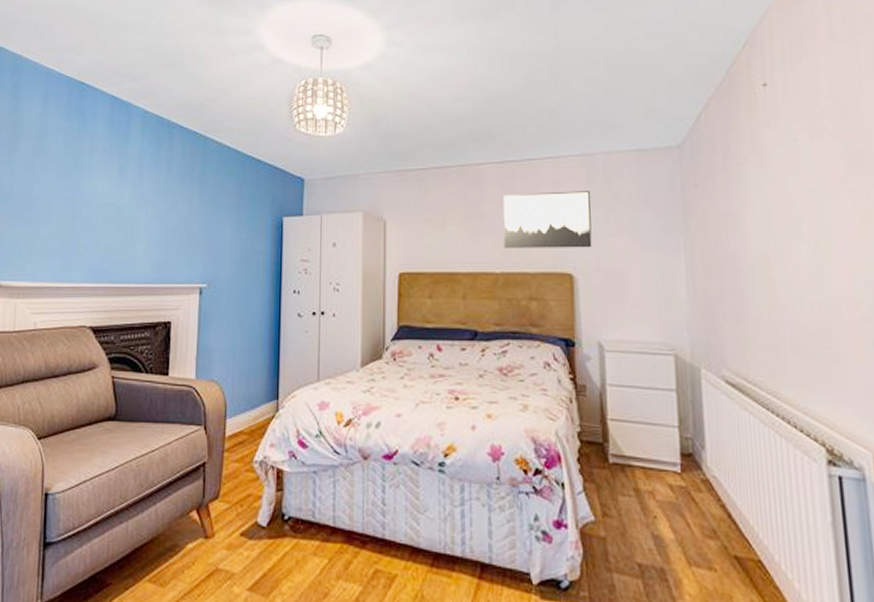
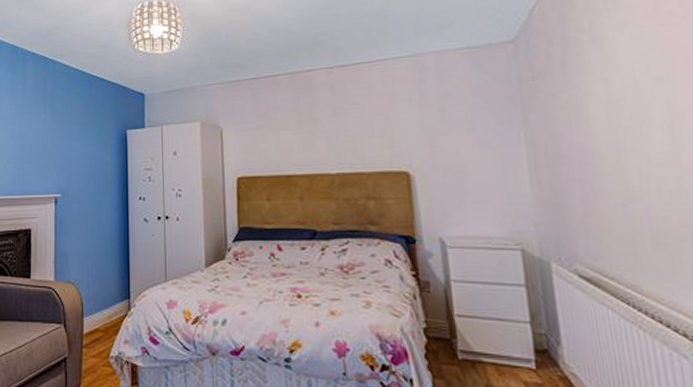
wall art: present [502,191,592,248] -> none [334,90,428,150]

